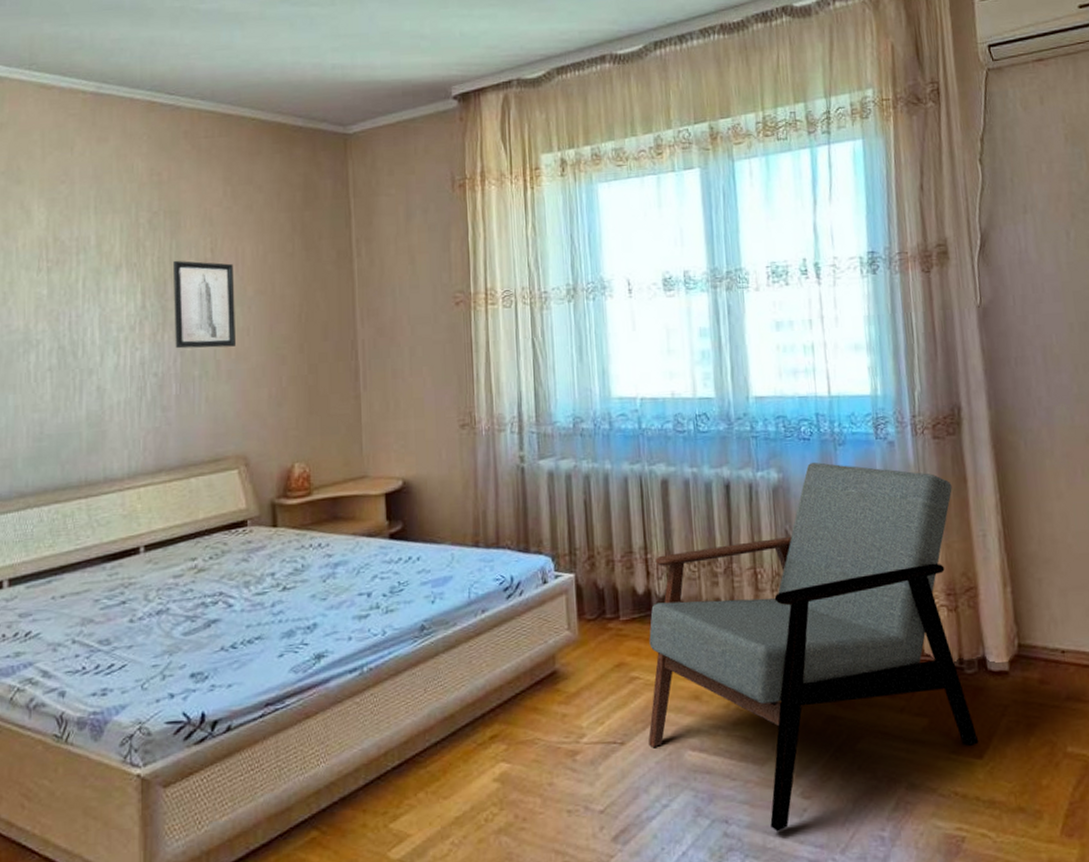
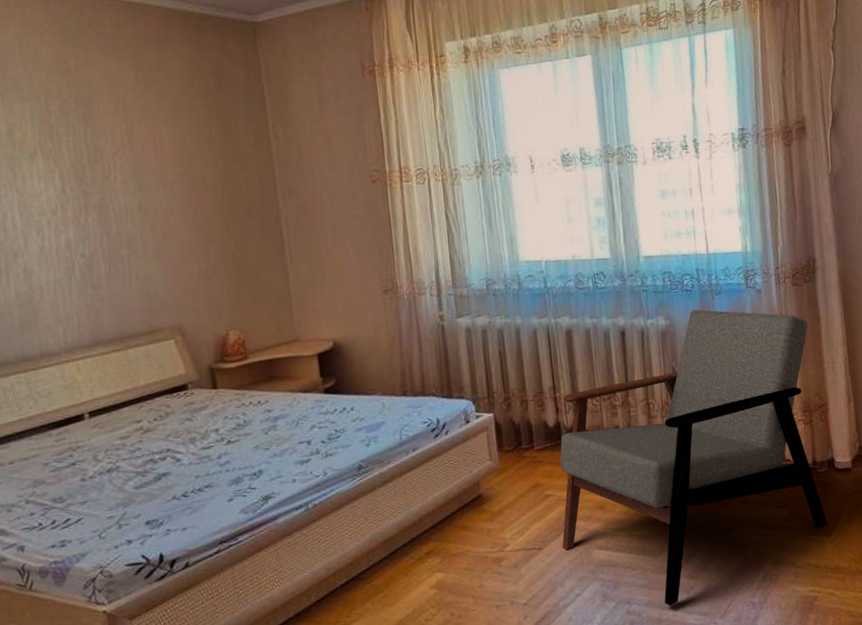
wall art: present [173,260,237,349] -> none [90,146,162,231]

